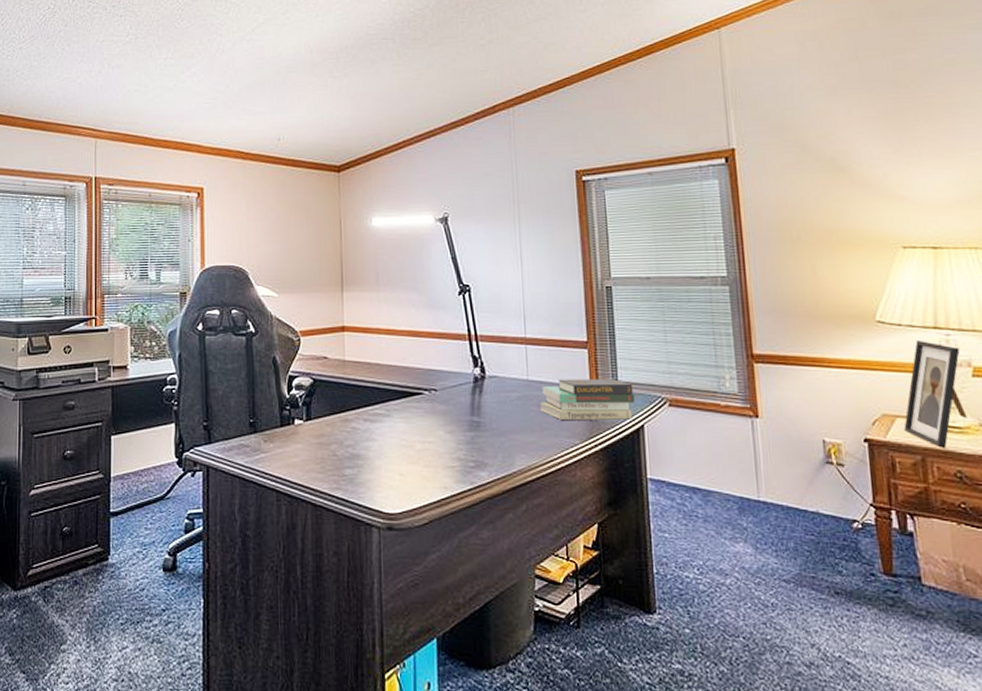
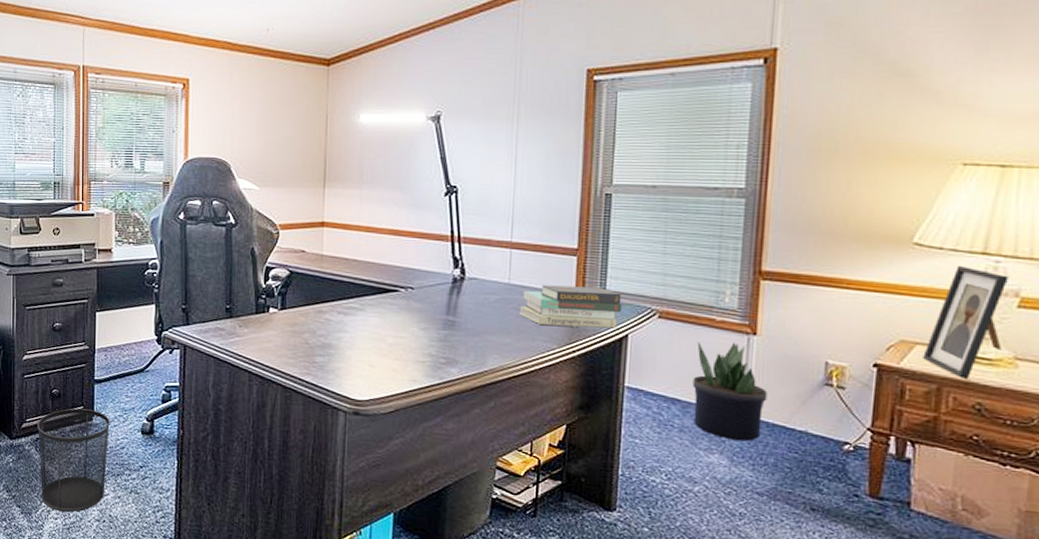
waste bin: none [45,547,128,673] -> present [36,408,110,513]
planter: none [707,426,778,527] -> present [692,341,768,441]

